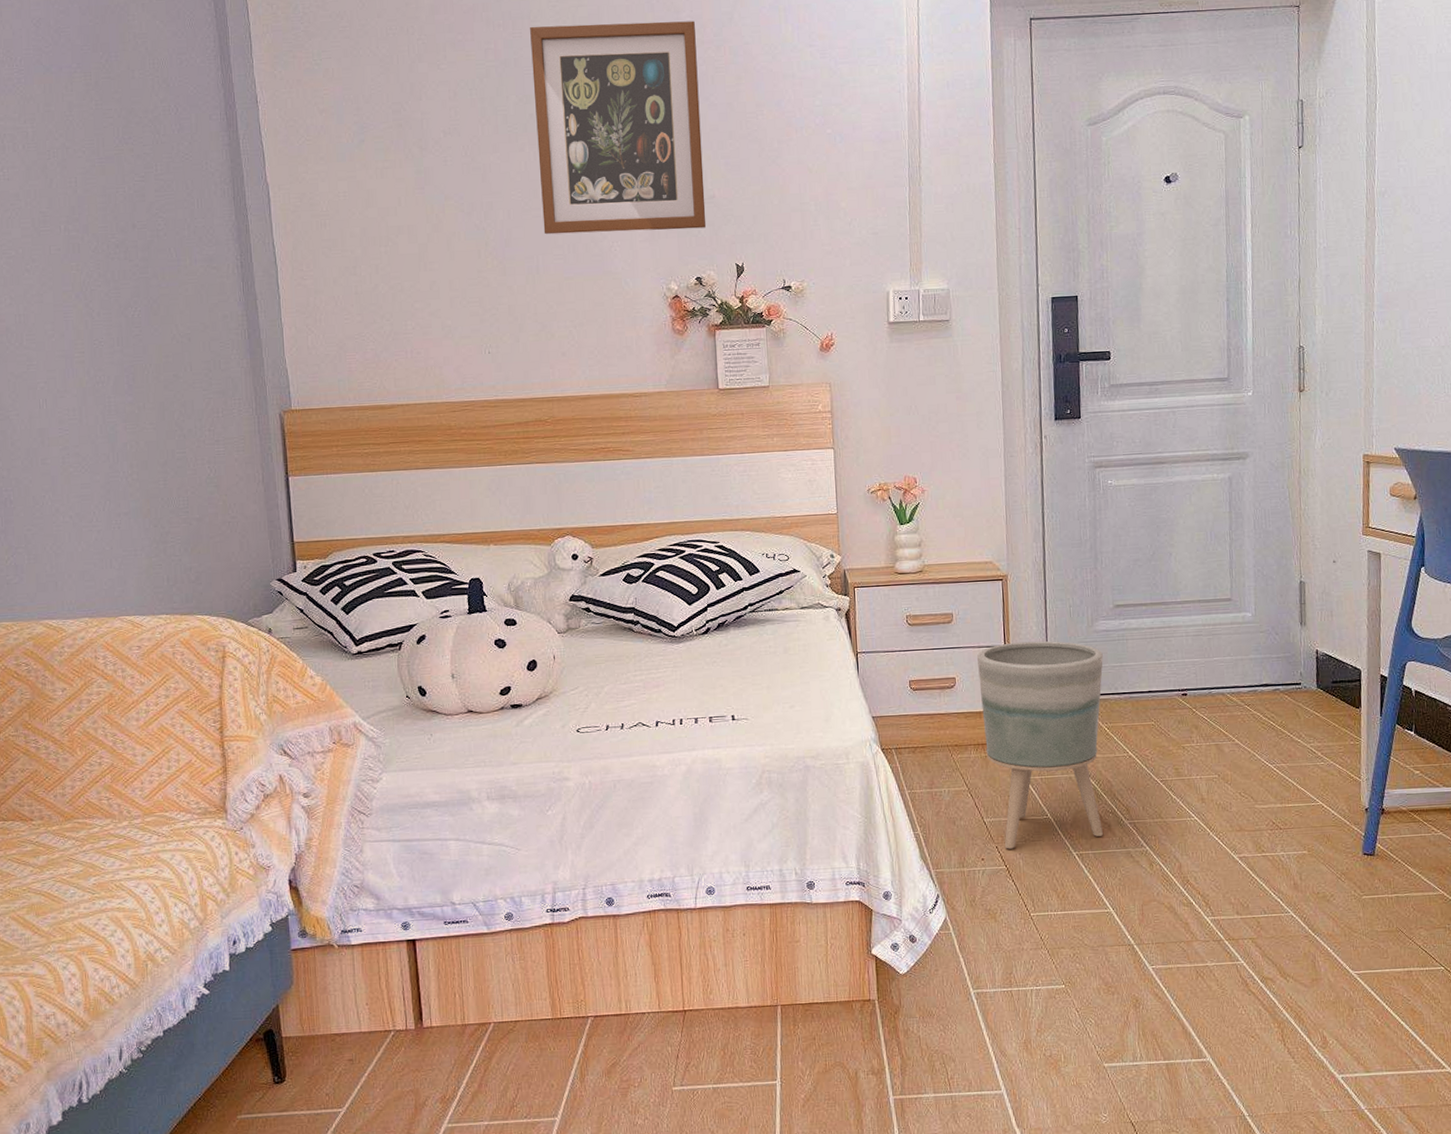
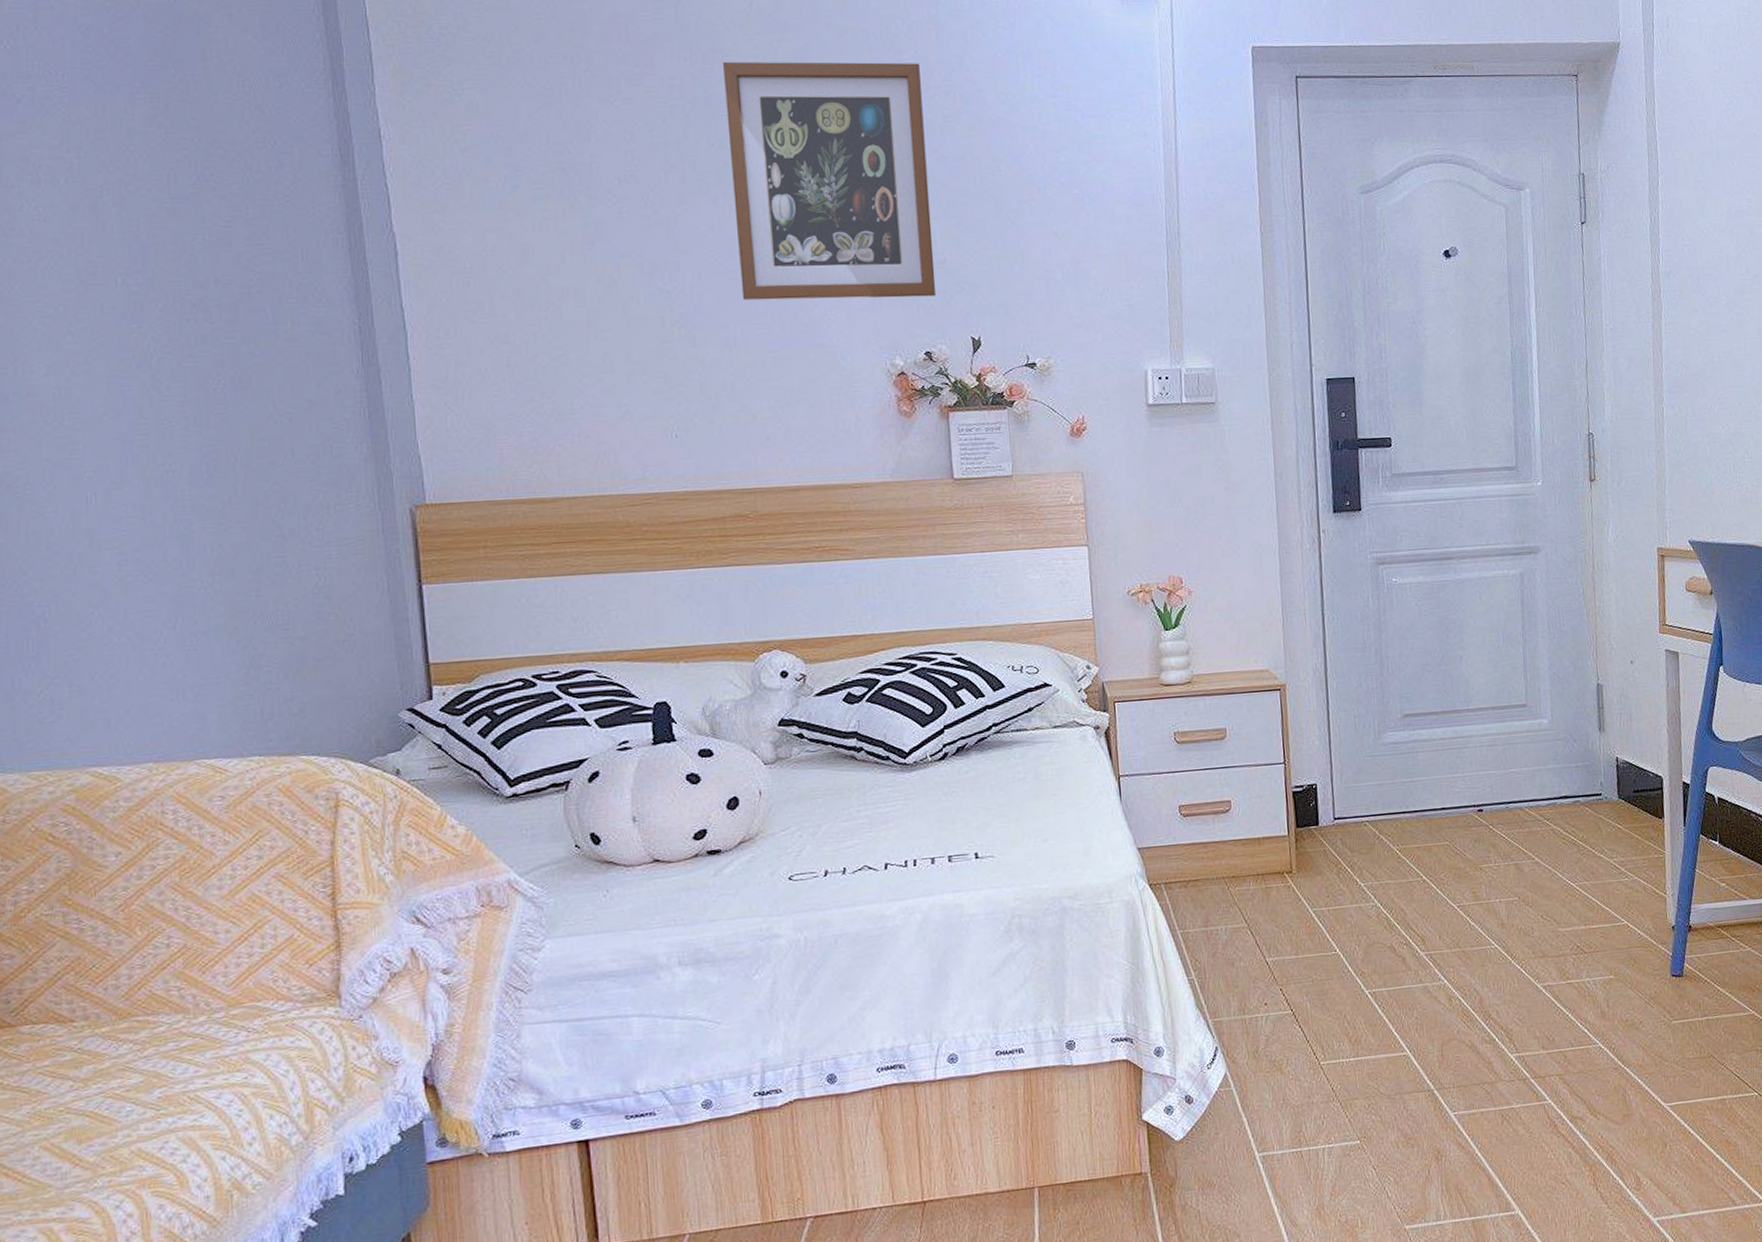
planter: present [977,641,1104,849] -> none [1254,756,1398,991]

